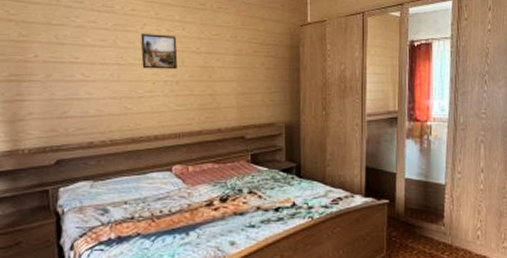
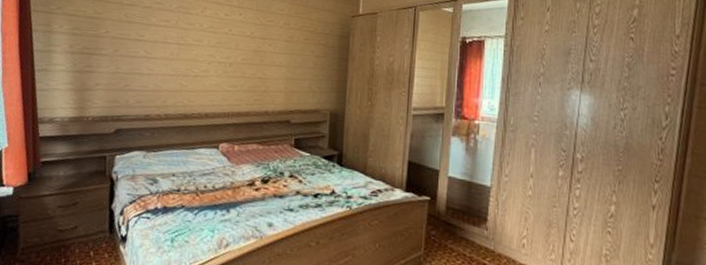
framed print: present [140,34,178,70] -> none [199,17,234,52]

